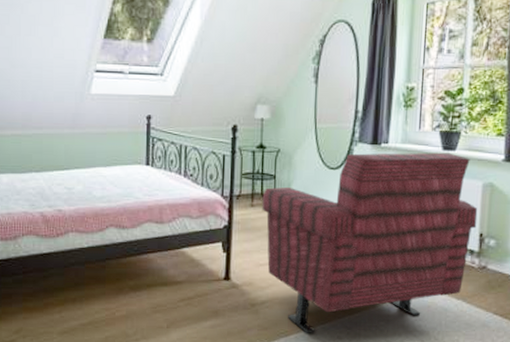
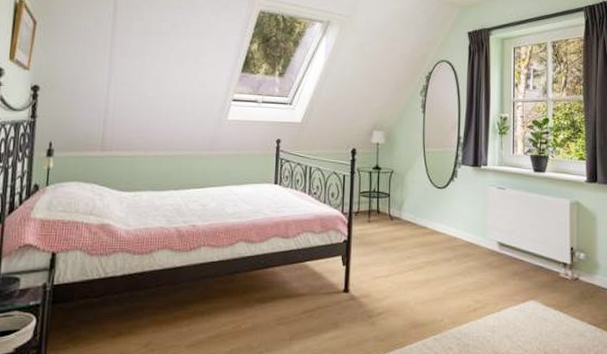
armchair: present [262,152,478,333] -> none [378,174,567,344]

